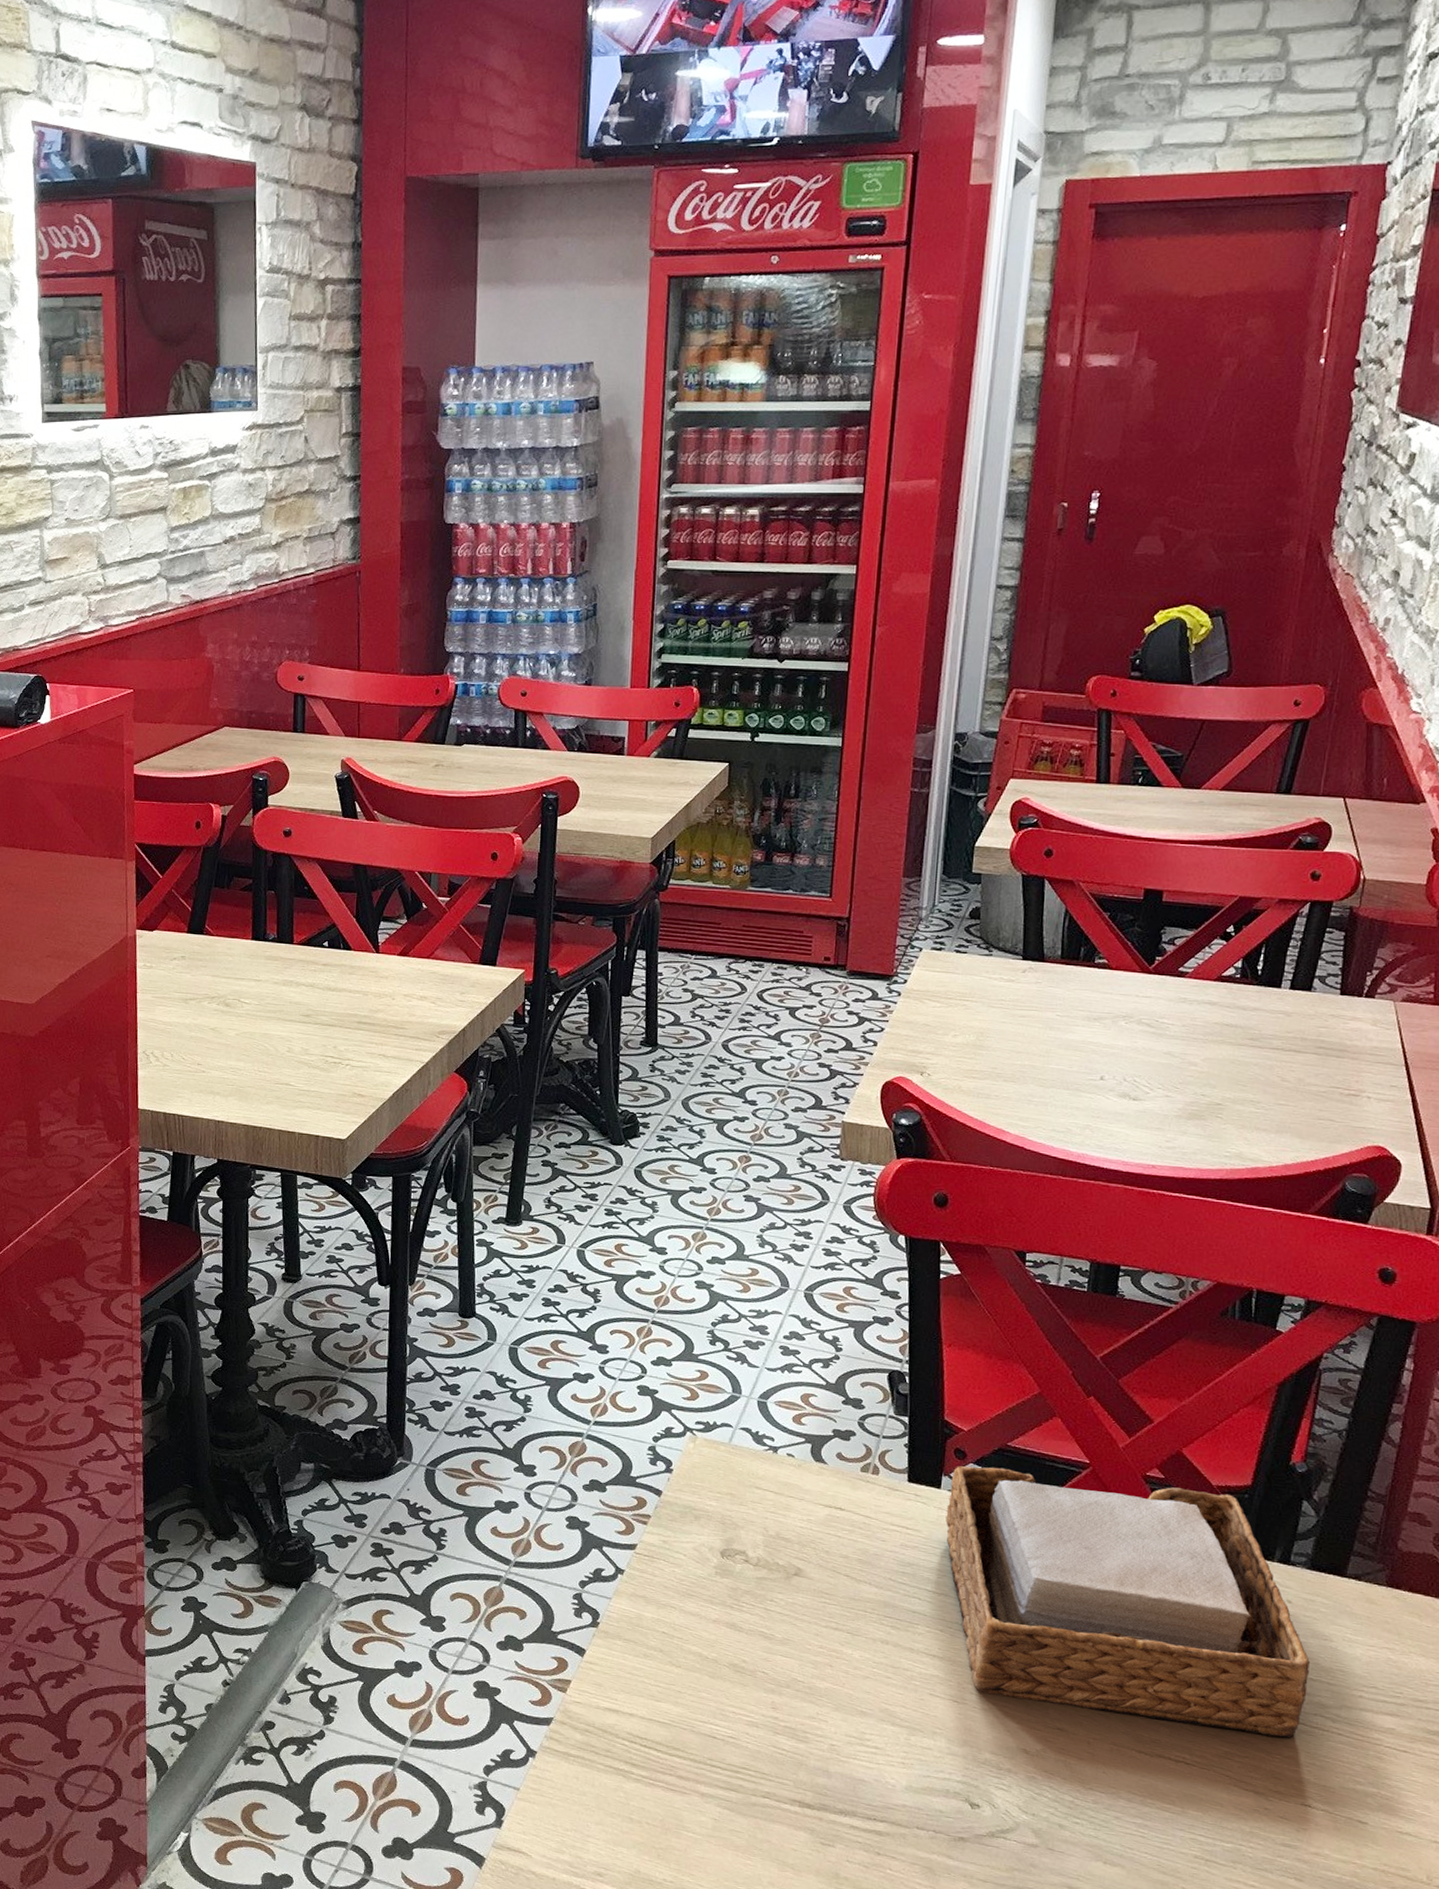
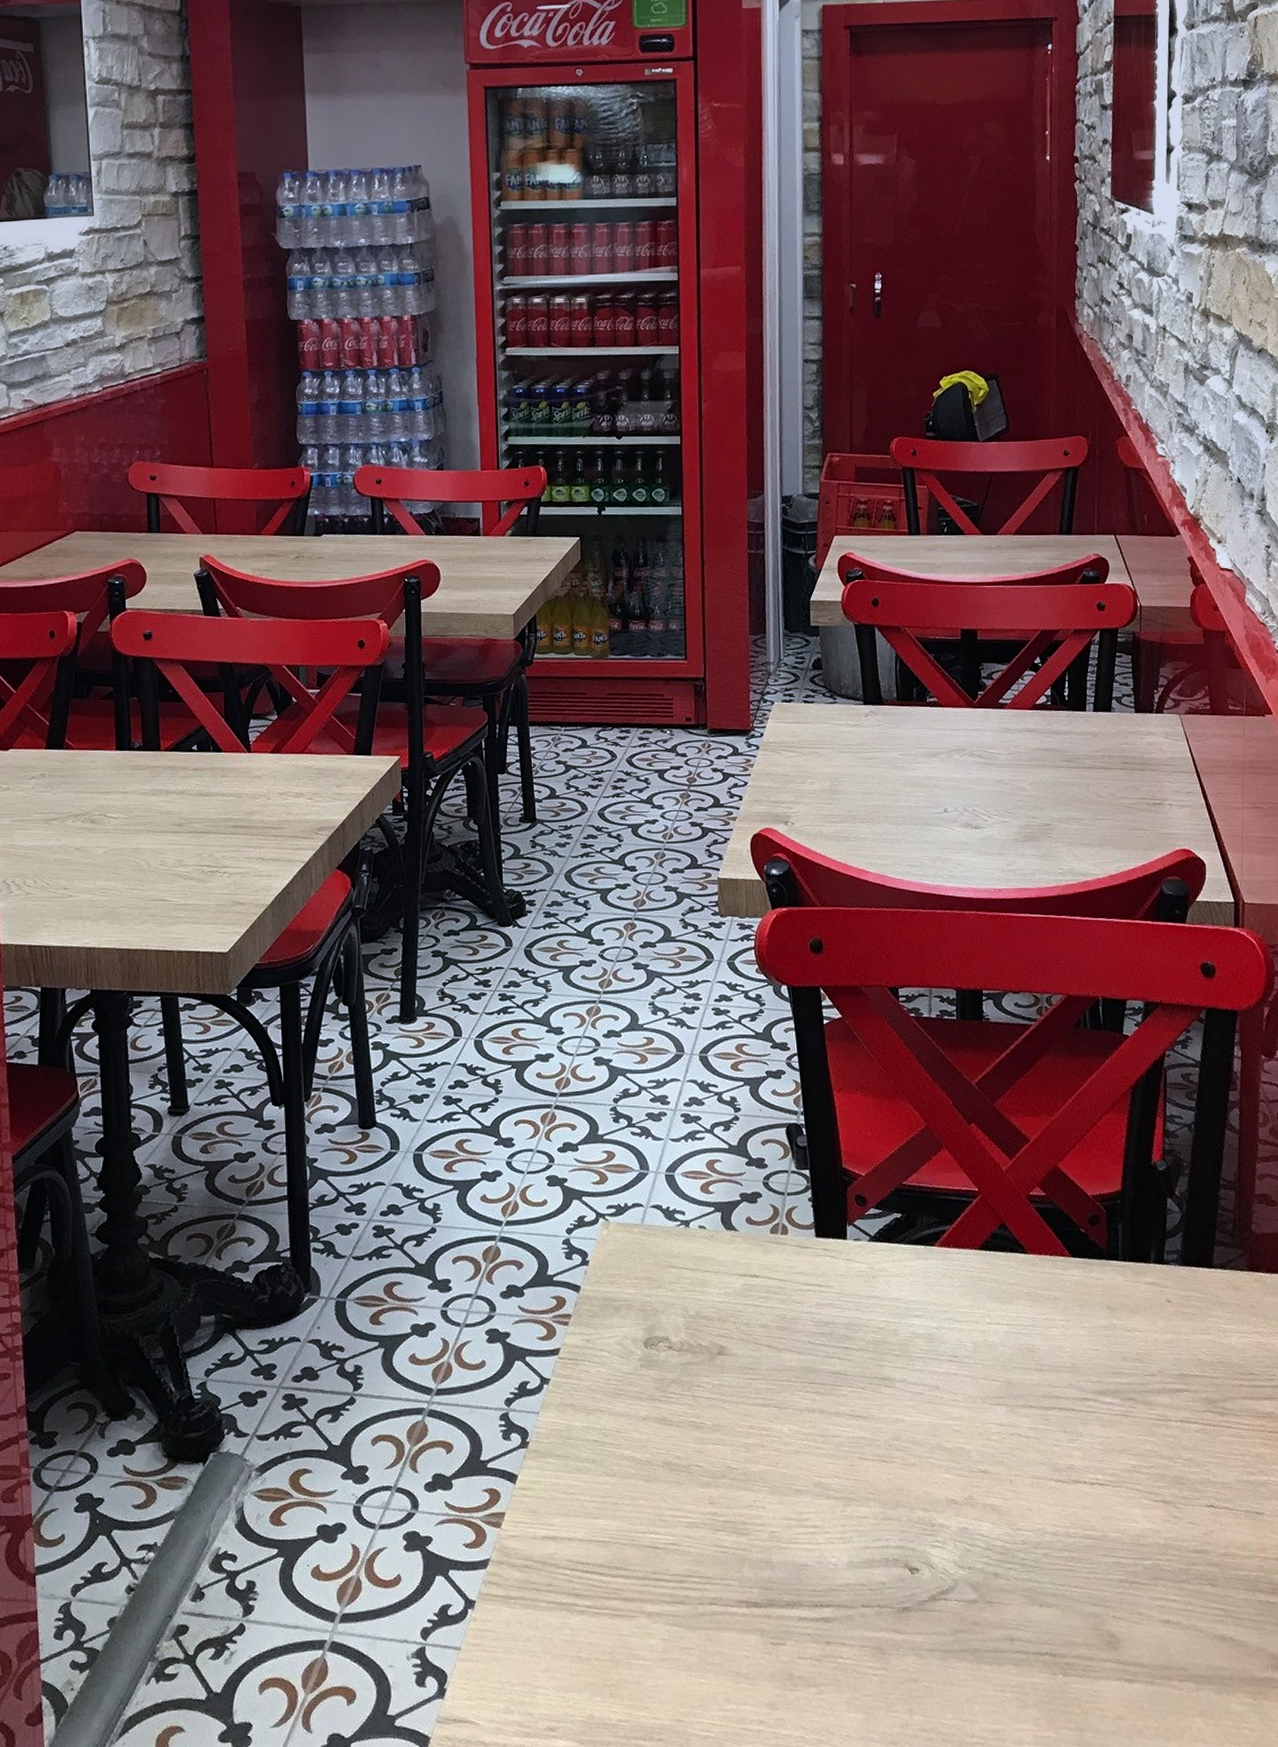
napkin holder: present [946,1466,1310,1738] -> none [854,1202,1196,1448]

